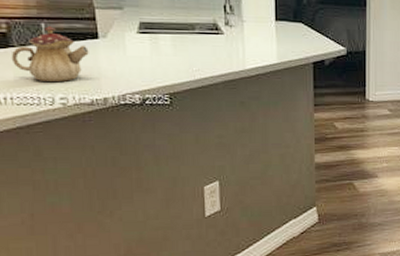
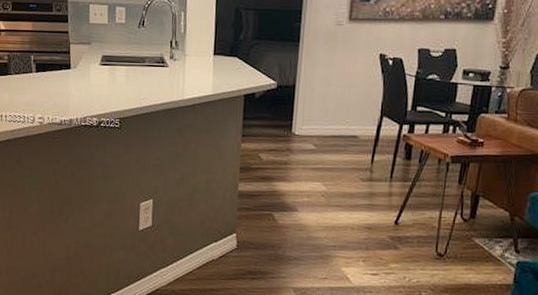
teapot: present [11,26,89,81] -> none [8,58,63,104]

